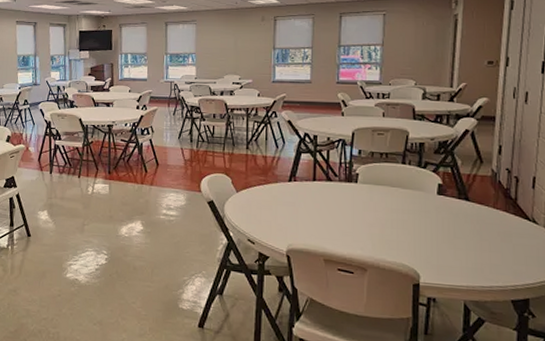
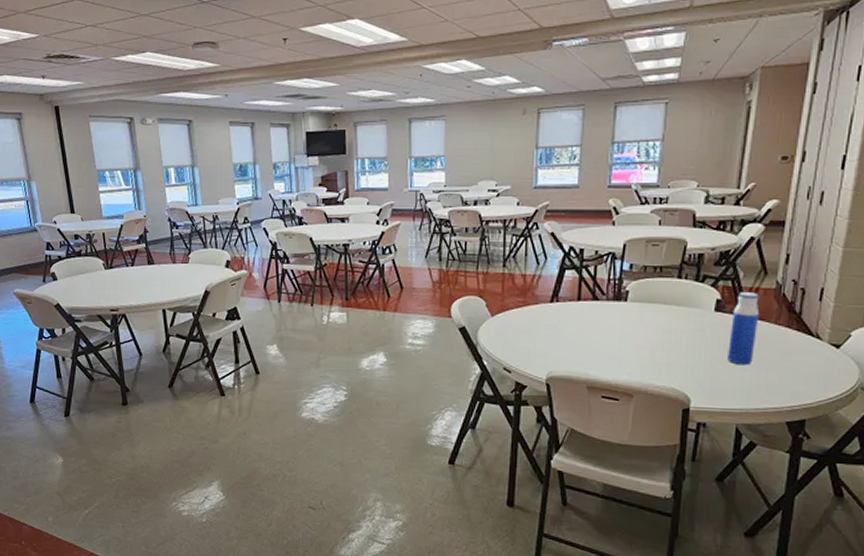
water bottle: none [452,178,479,245] -> present [728,292,760,366]

